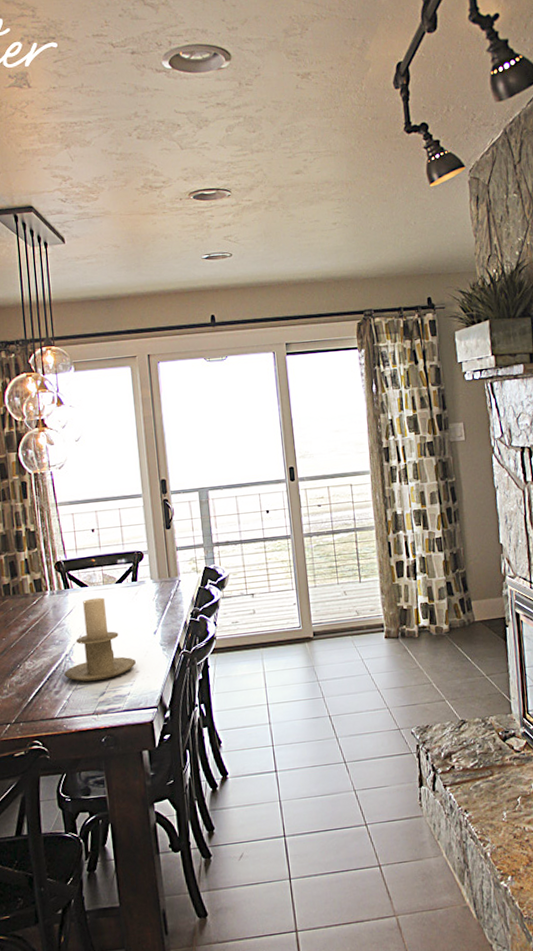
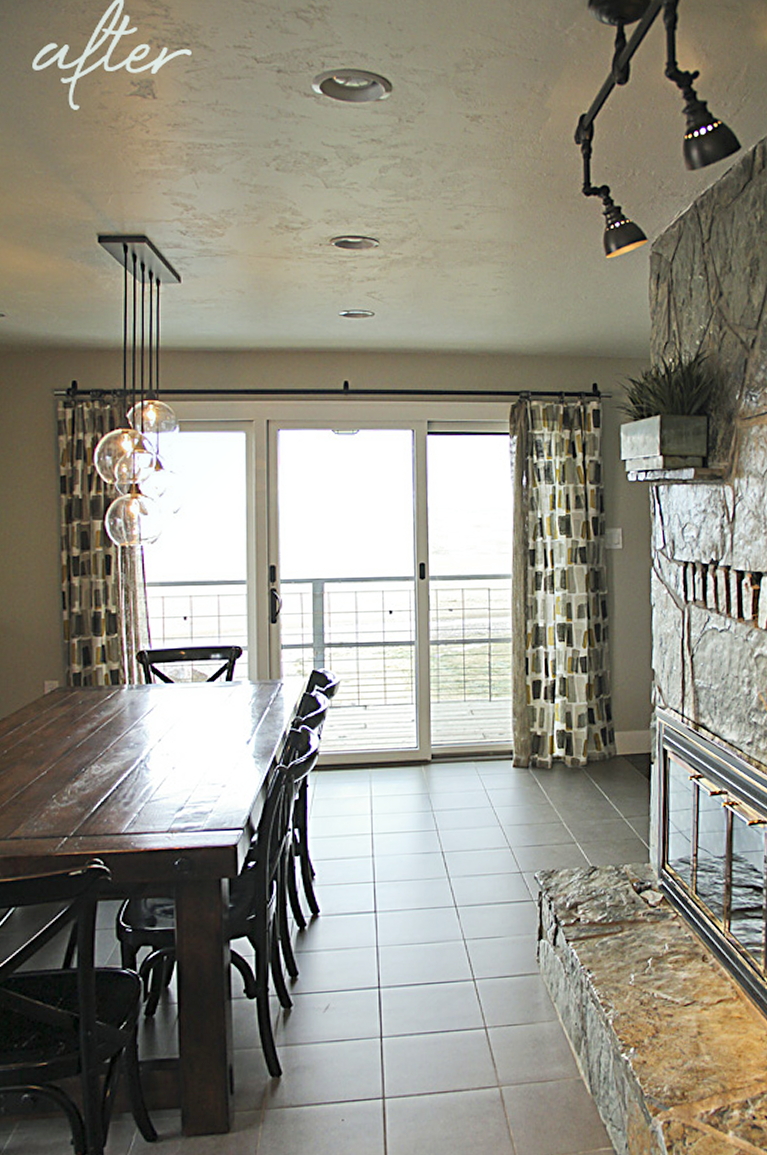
candle holder: present [64,597,136,682] -> none [137,697,222,794]

